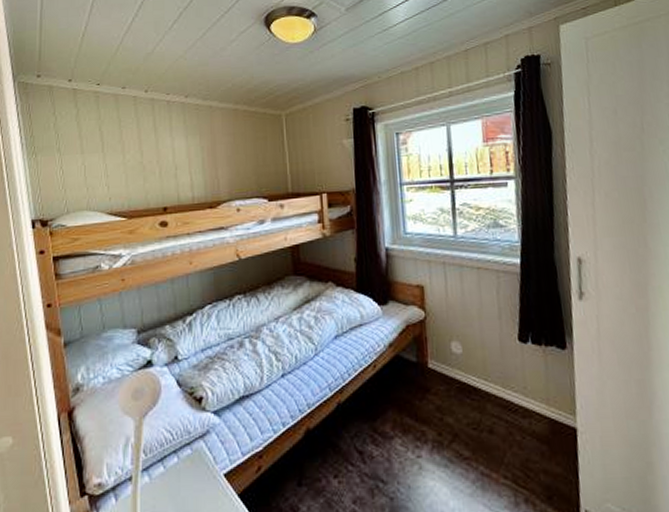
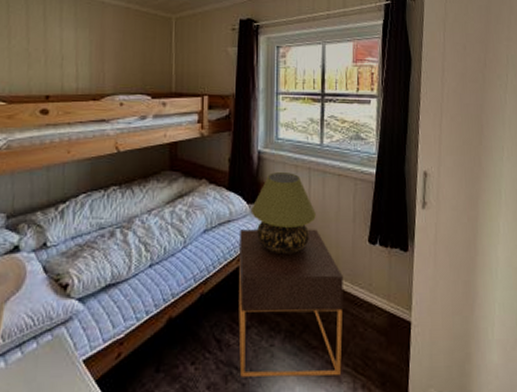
nightstand: none [373,329,500,491] -> present [238,229,343,377]
table lamp: none [384,269,456,358] -> present [252,172,316,255]

